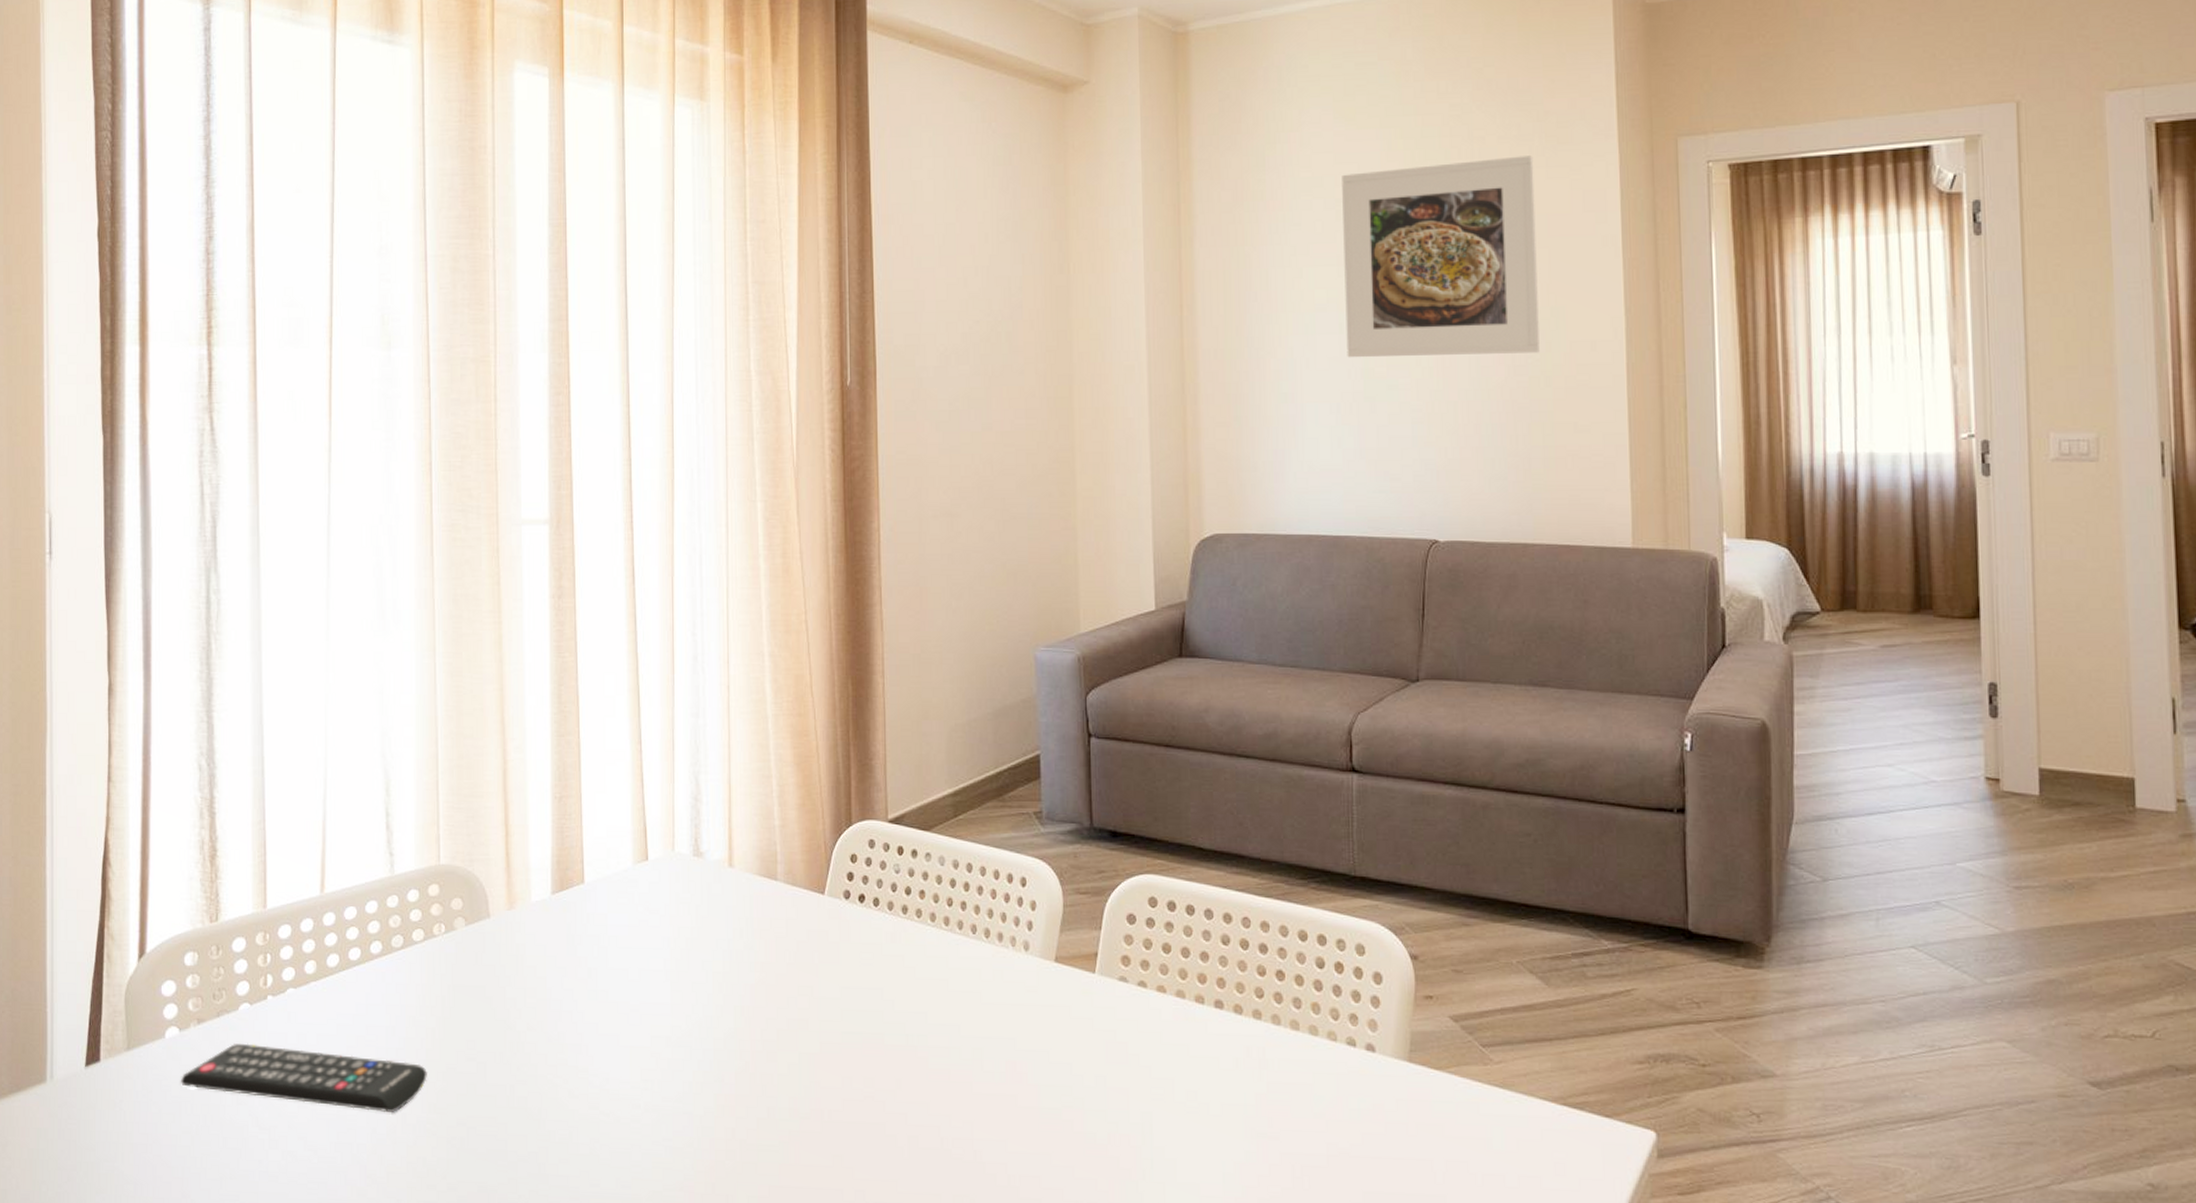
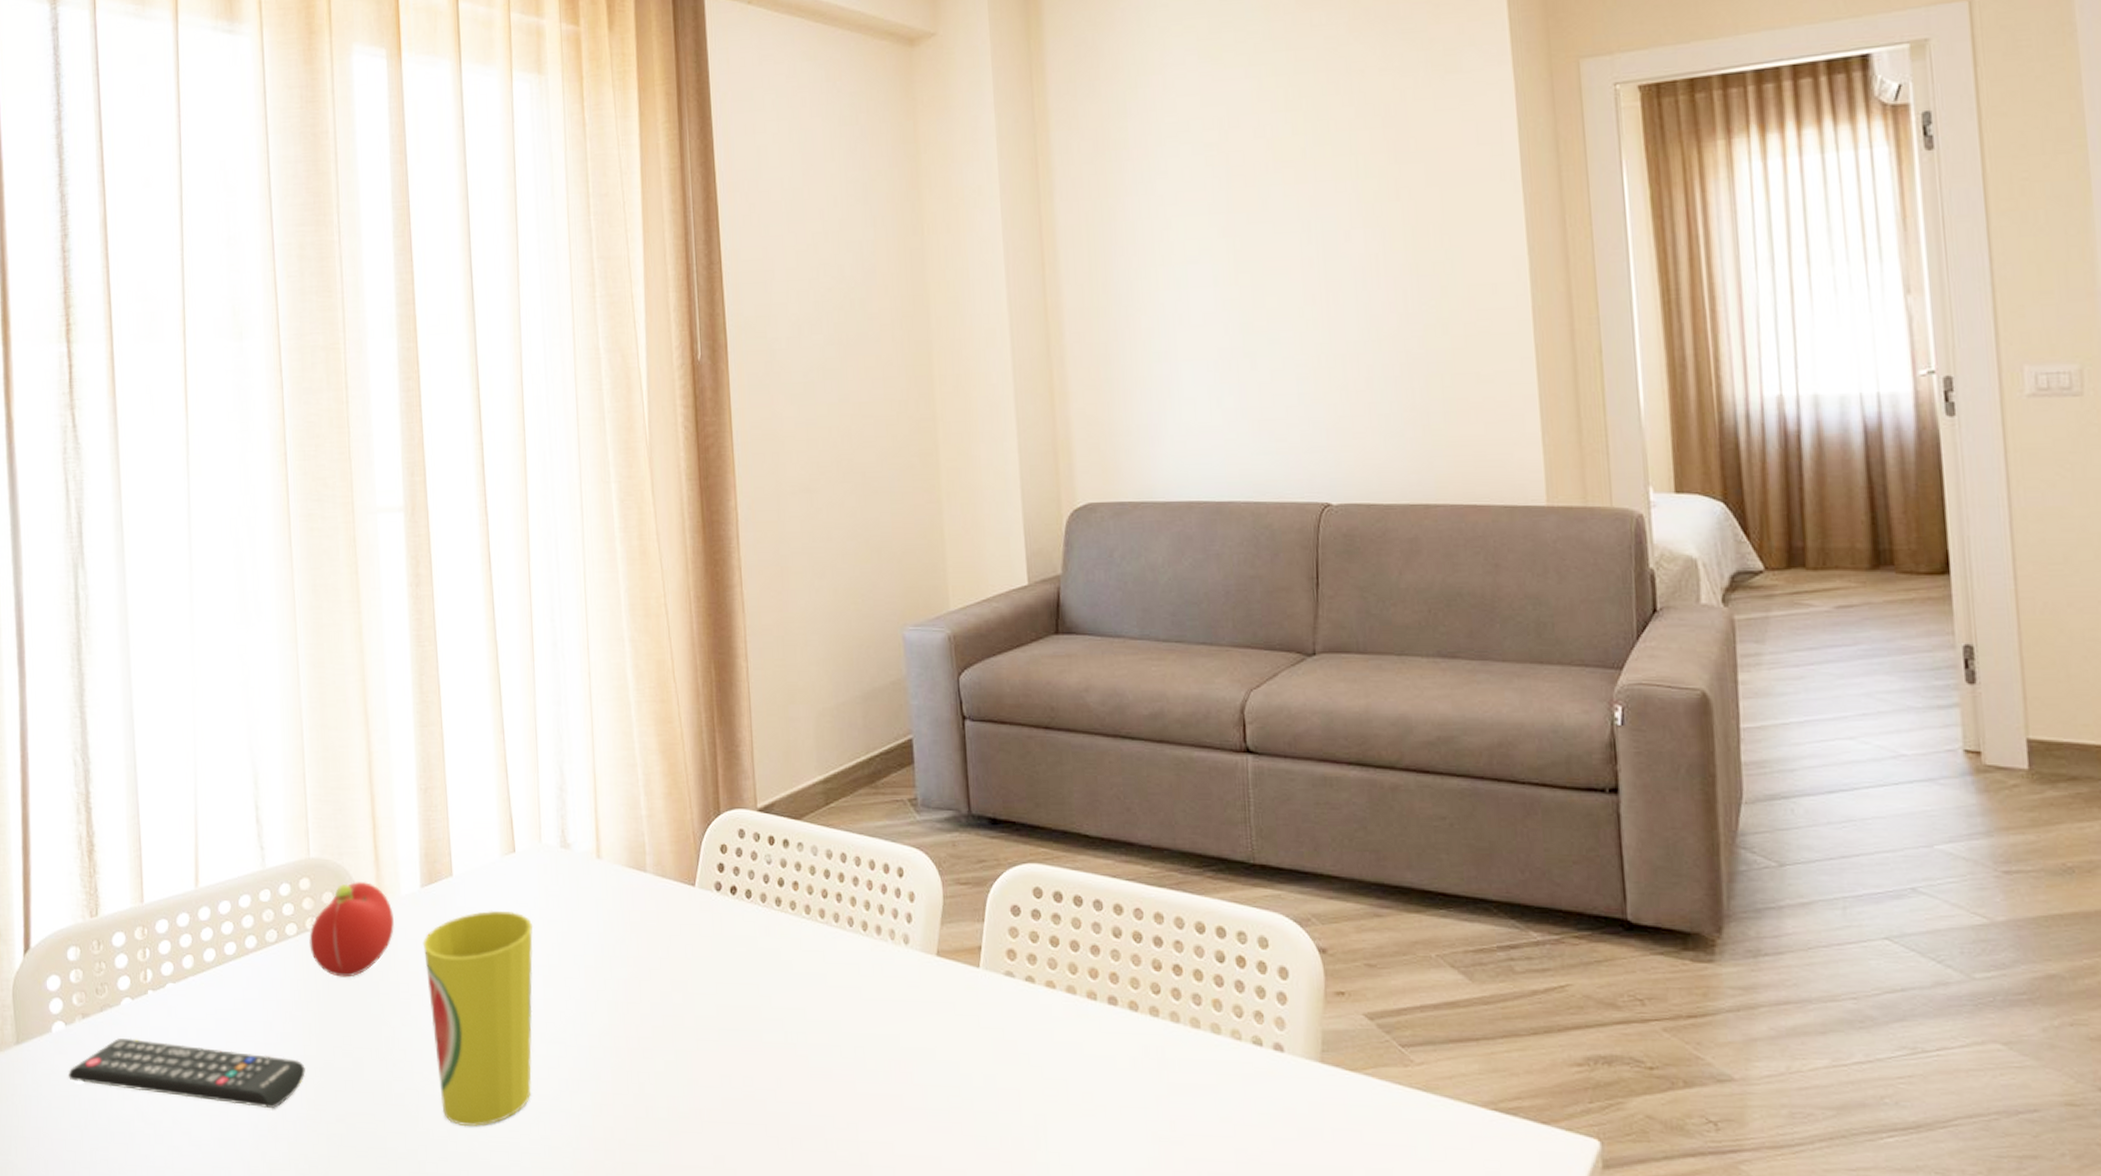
fruit: none [436,887,523,983] -> present [309,881,394,978]
cup: none [551,916,663,1129] -> present [422,910,534,1127]
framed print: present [1342,156,1540,358] -> none [1210,87,1435,312]

